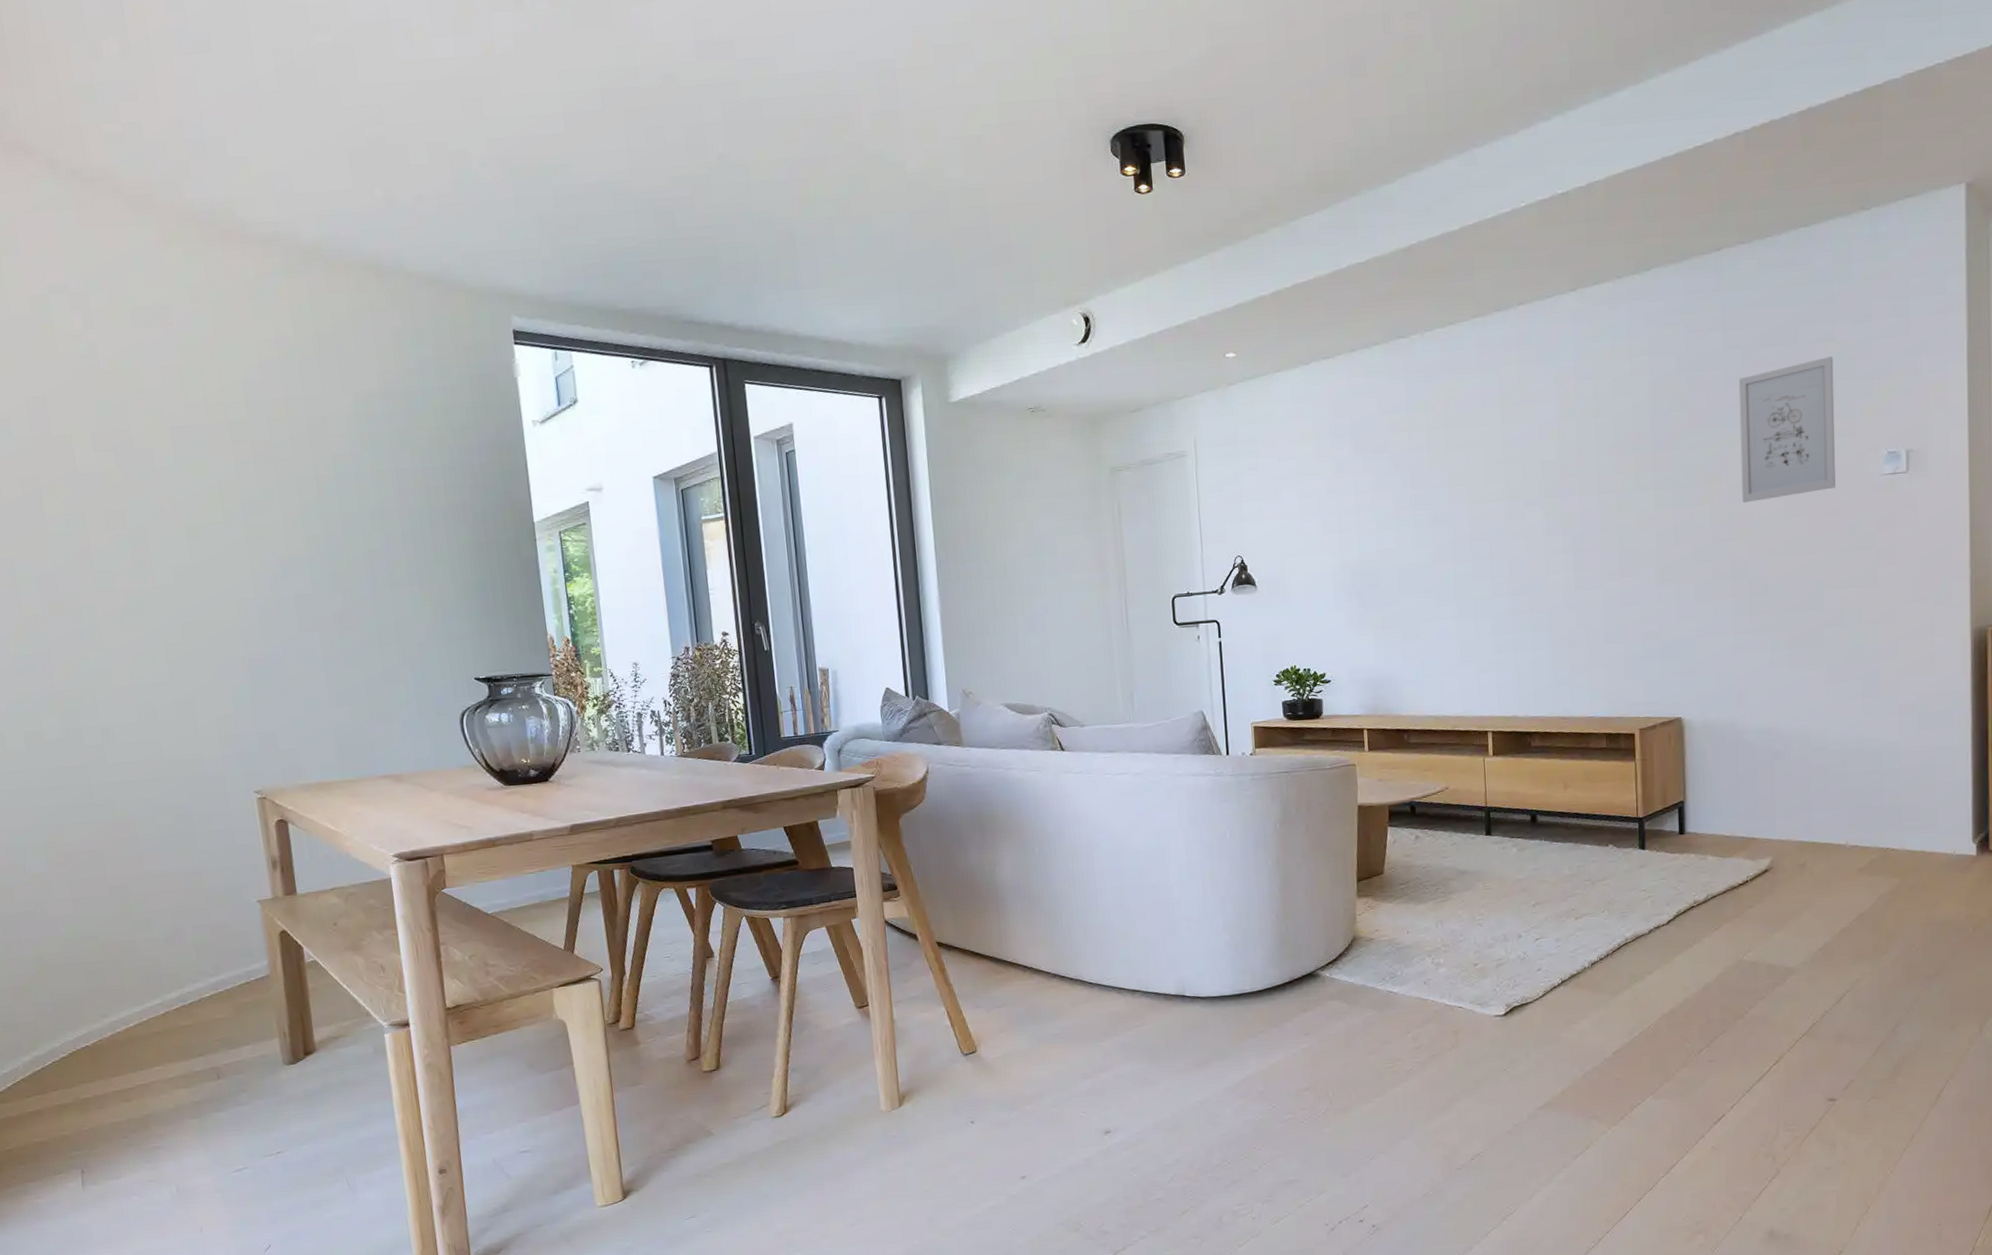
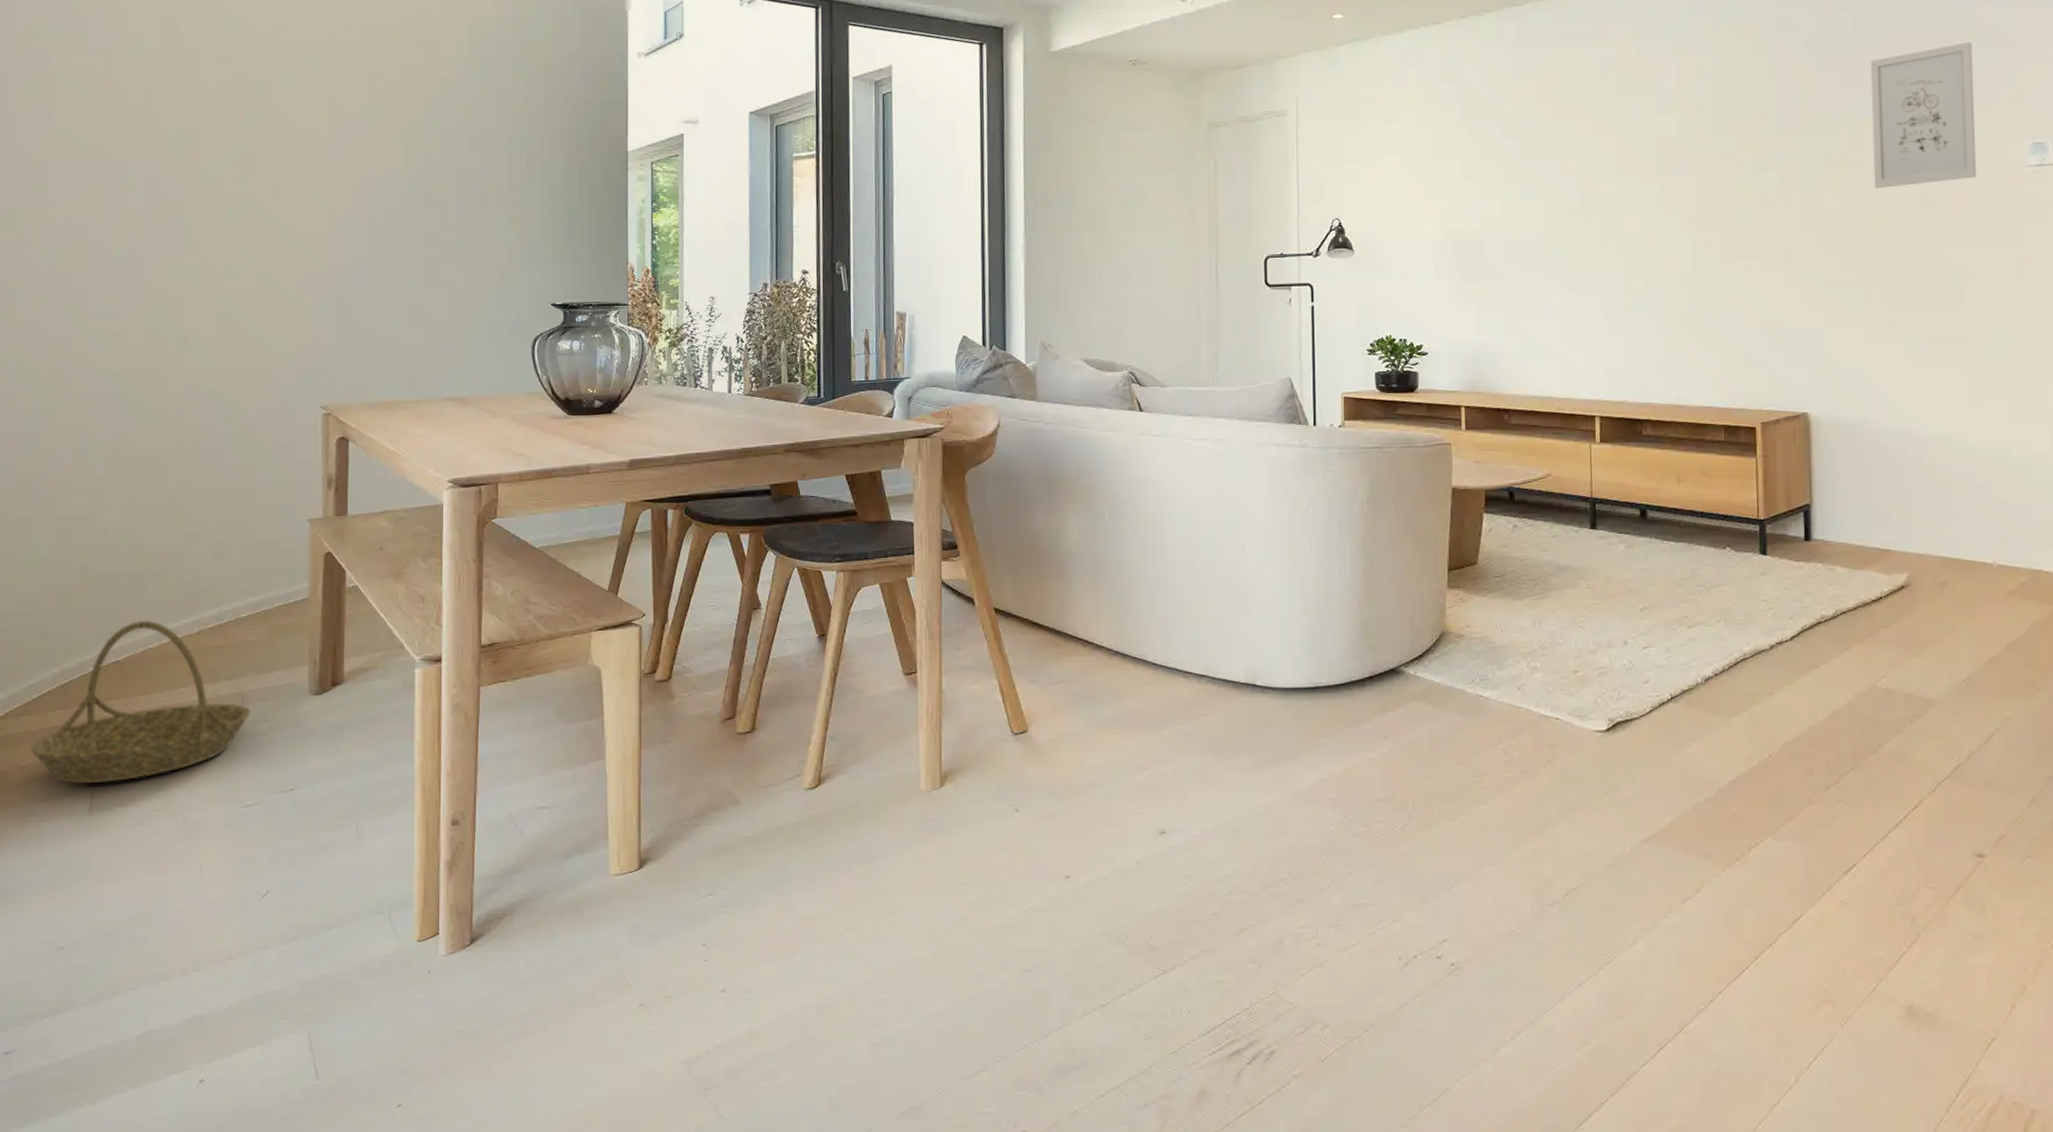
basket: none [13,1006,229,1162] -> present [30,620,251,784]

